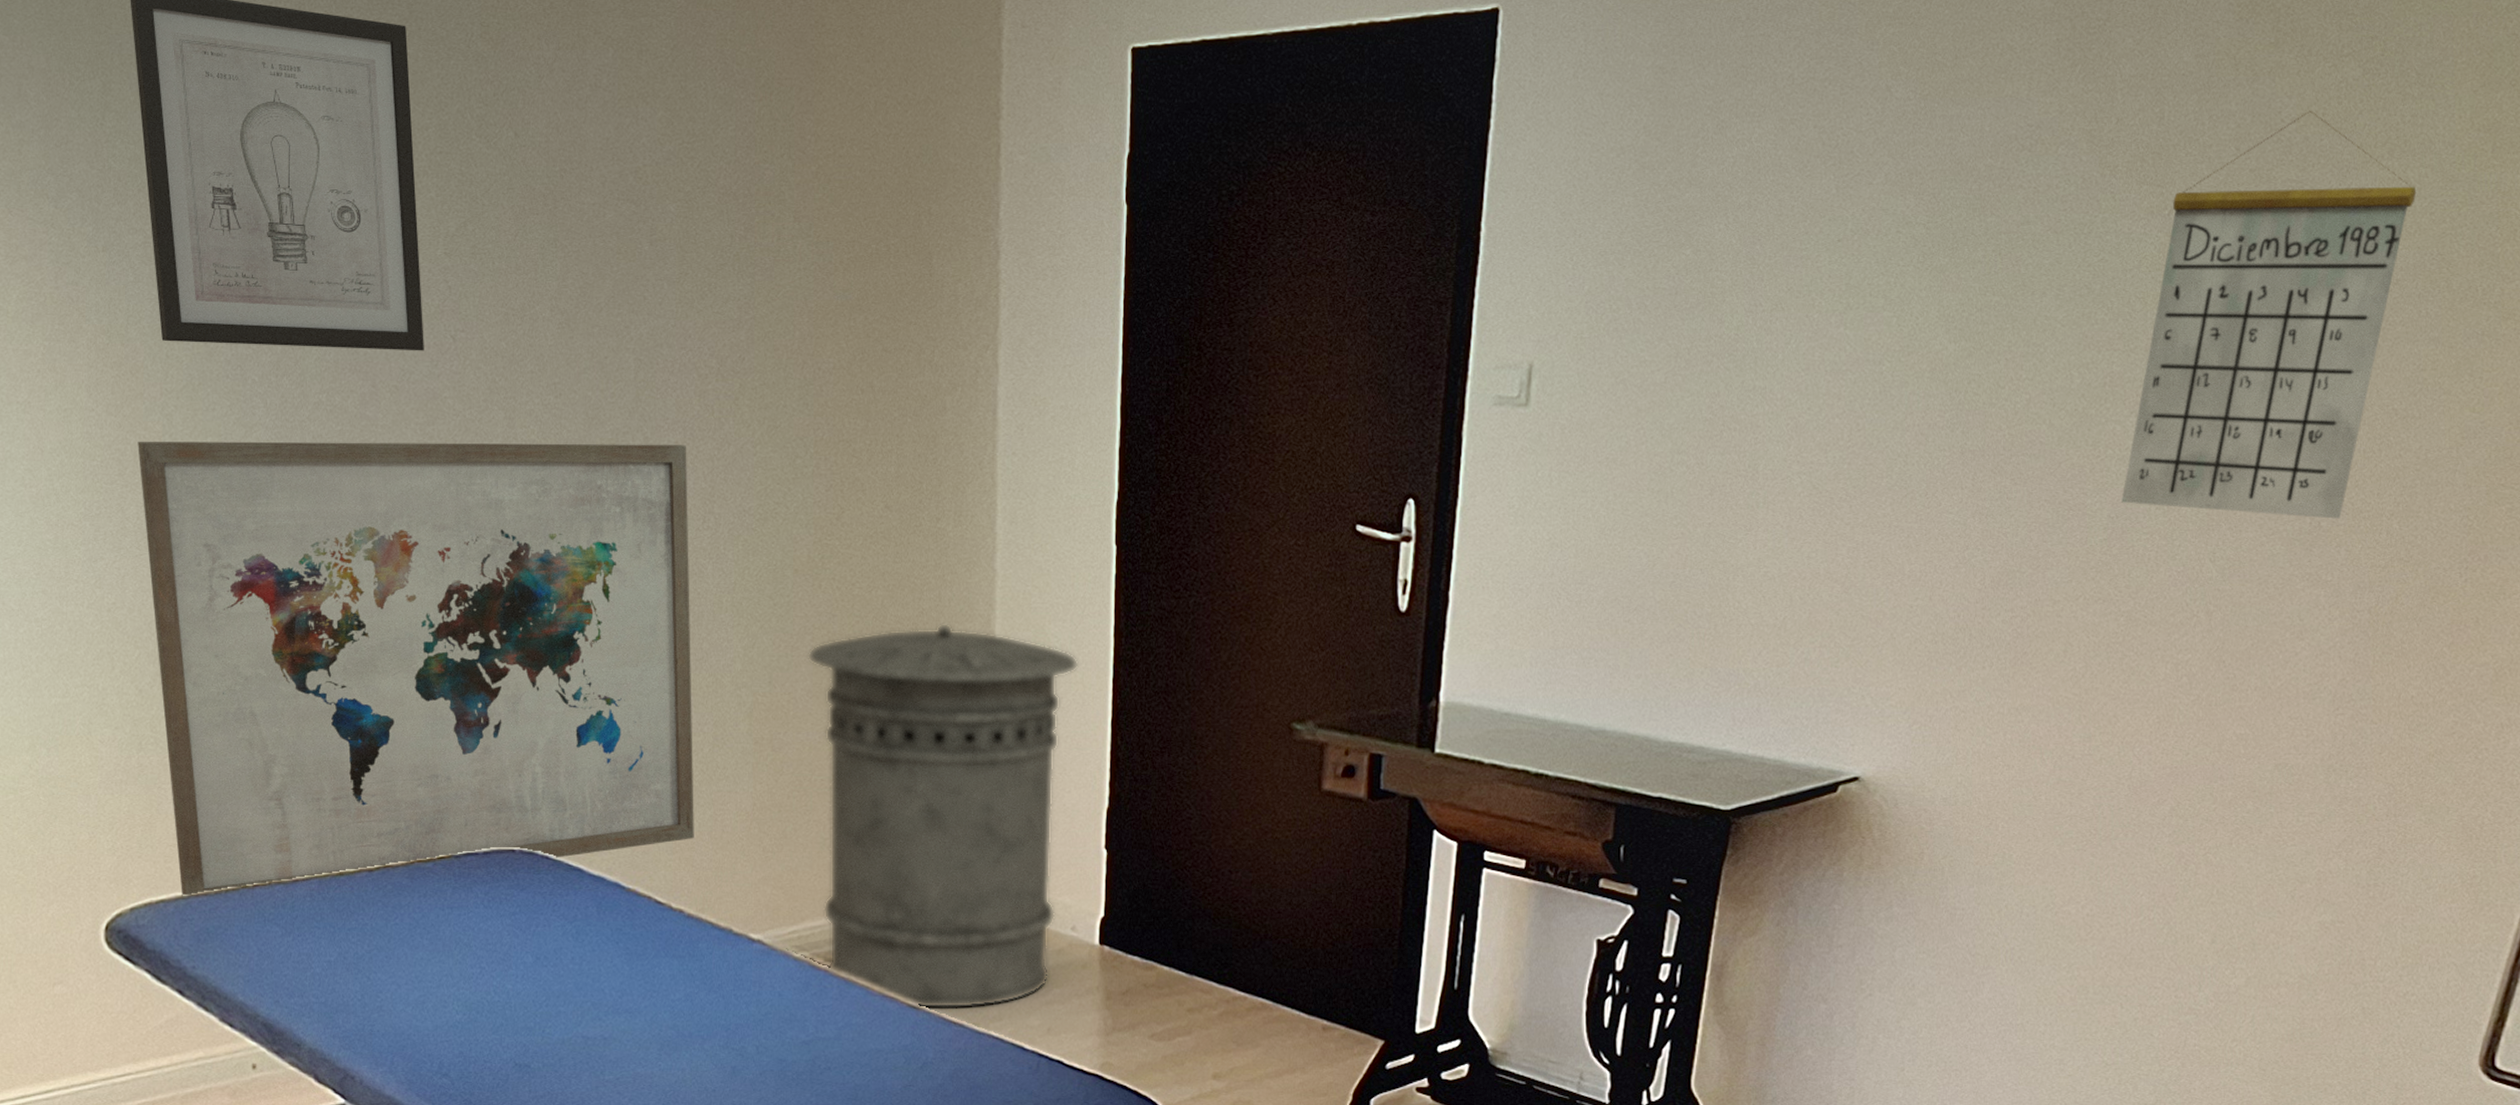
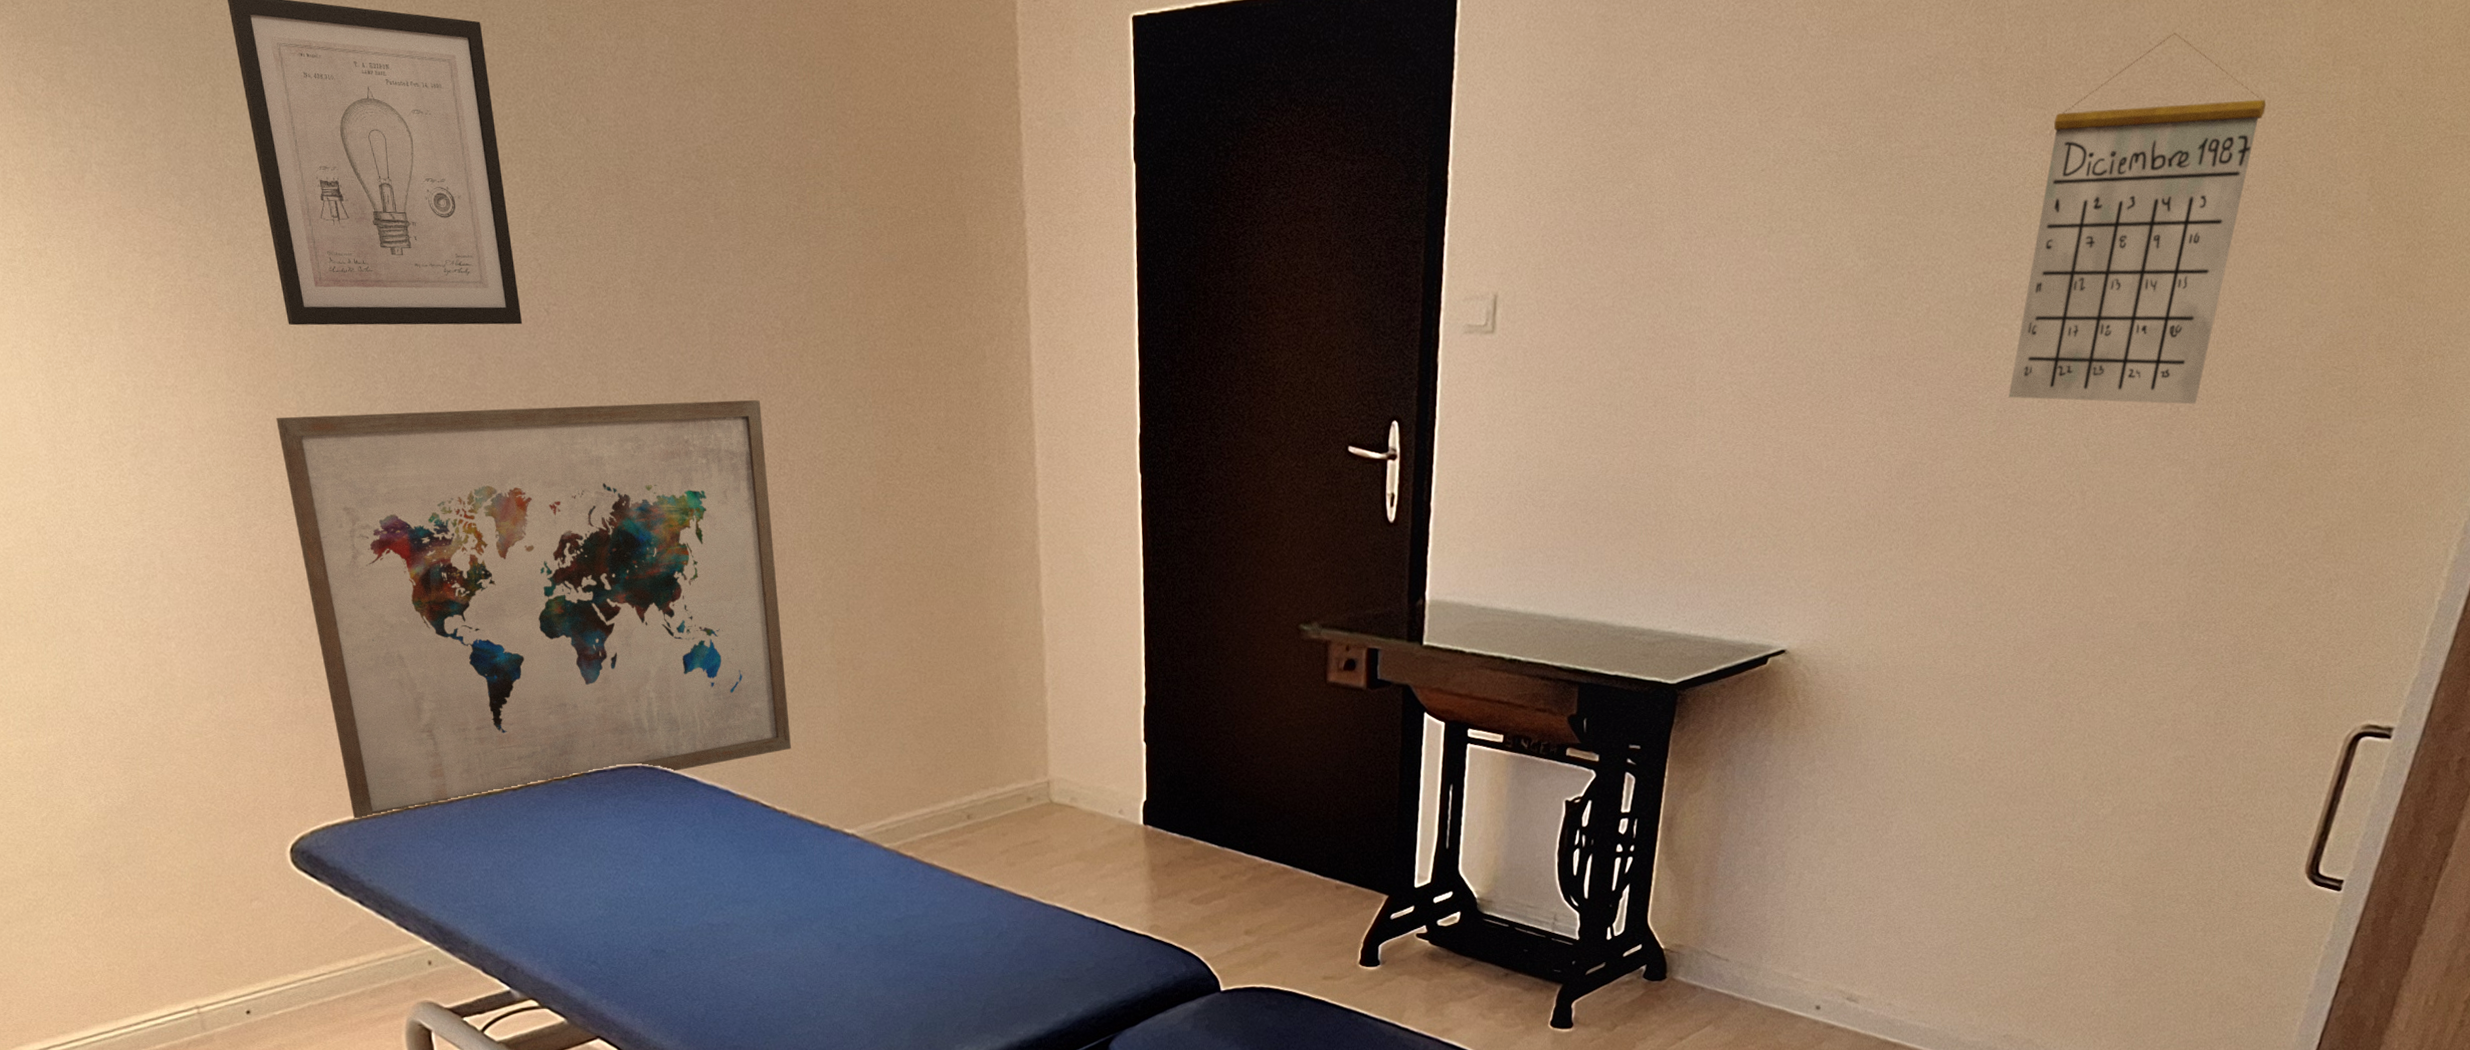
trash can: present [808,623,1079,1009] -> none [878,549,1114,887]

